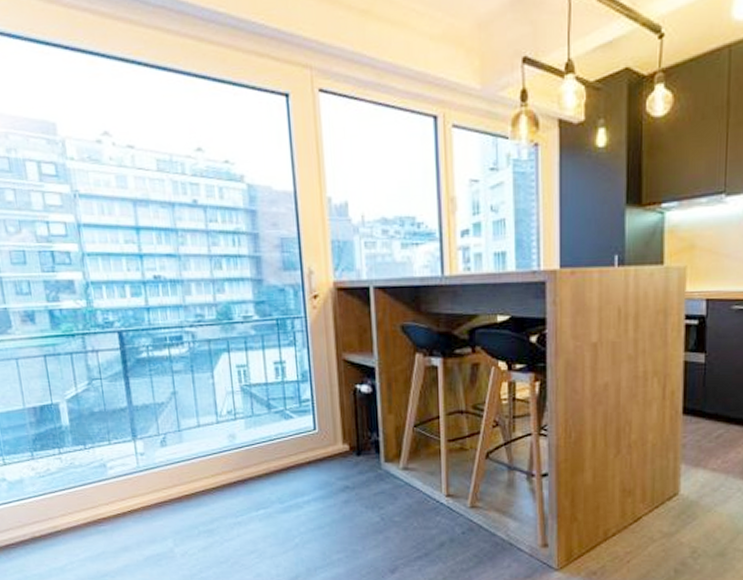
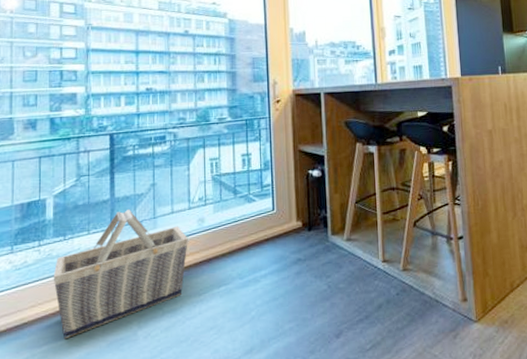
basket: none [79,420,220,549] -> present [53,210,188,338]

